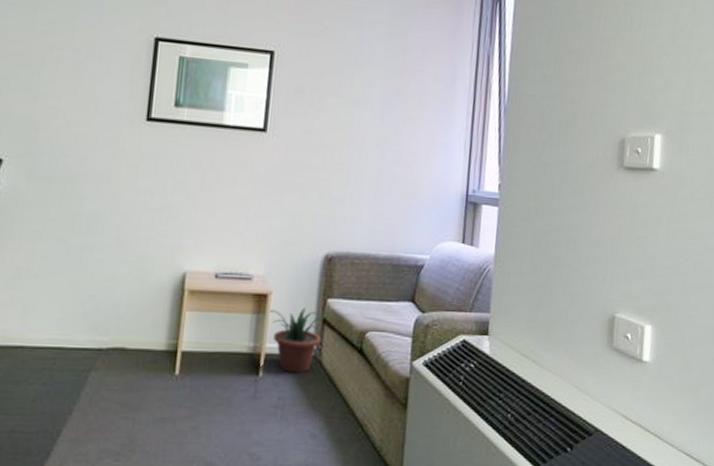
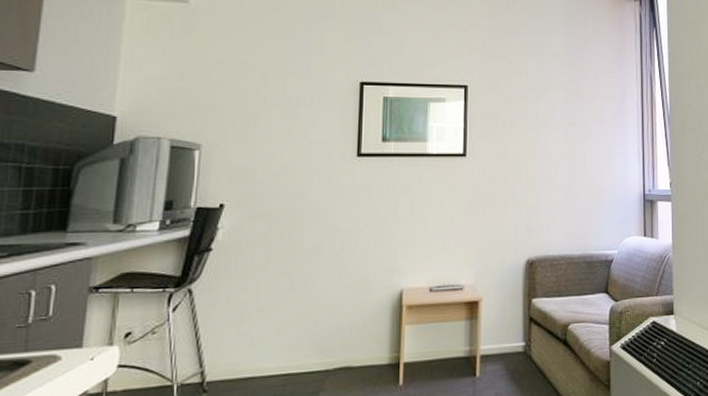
potted plant: present [270,307,328,373] -> none [482,309,534,370]

